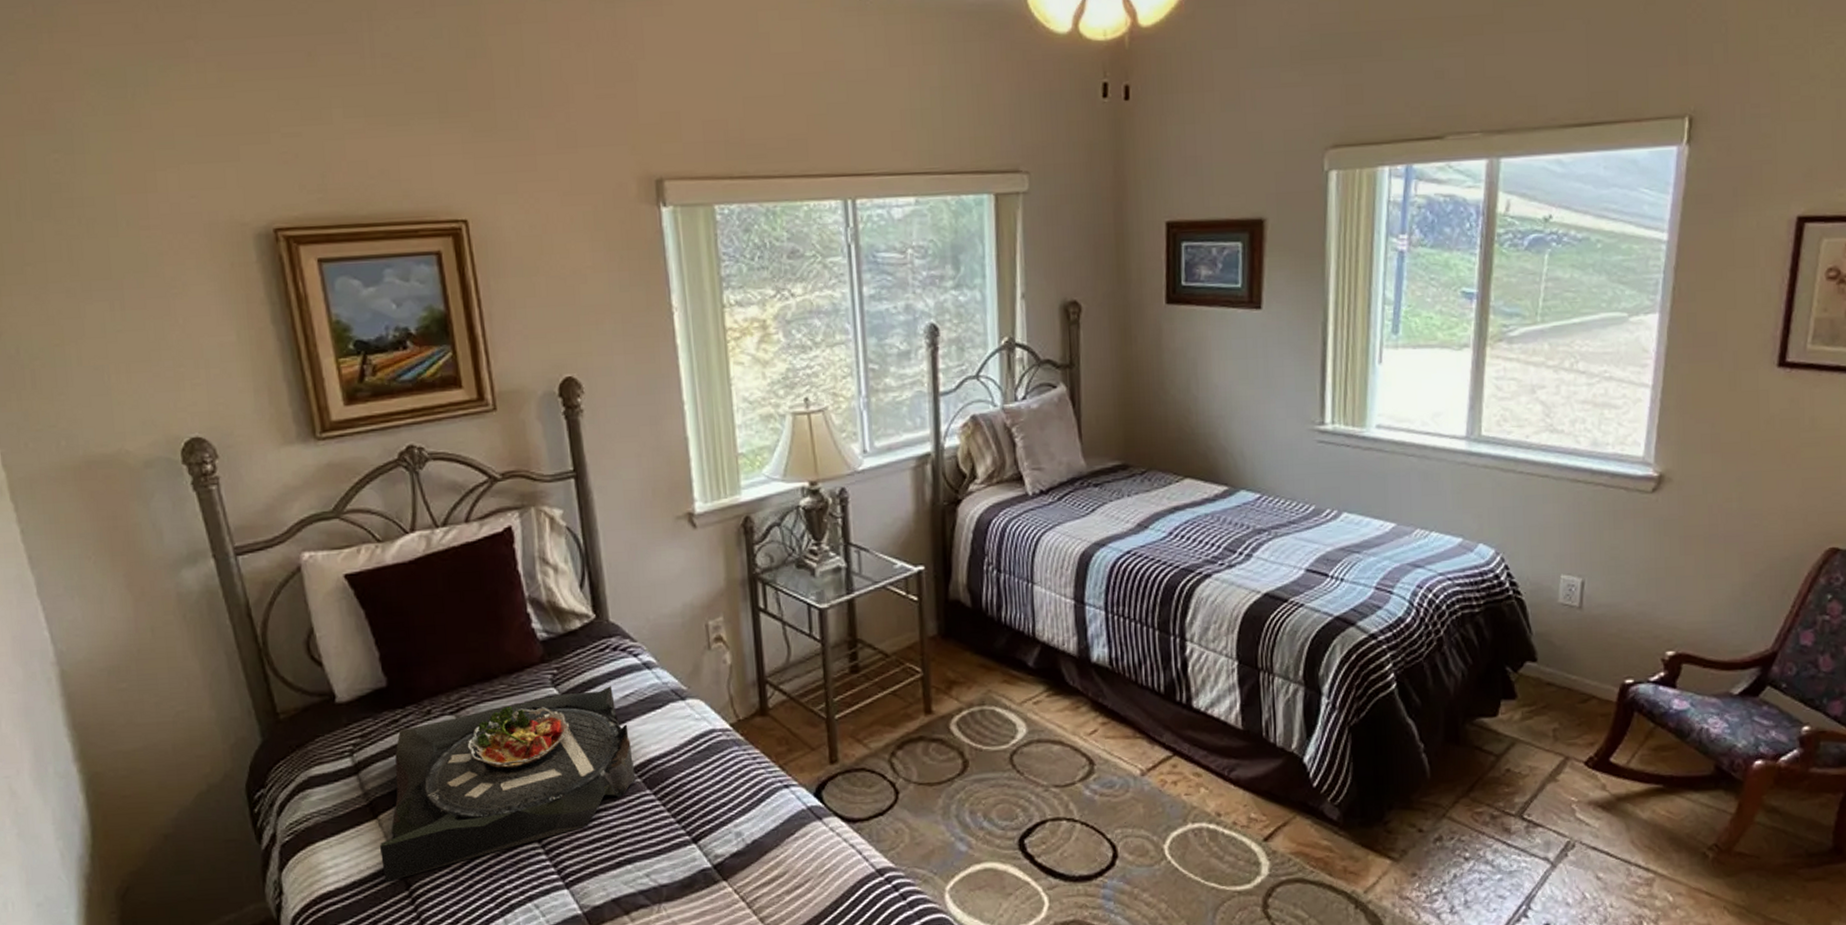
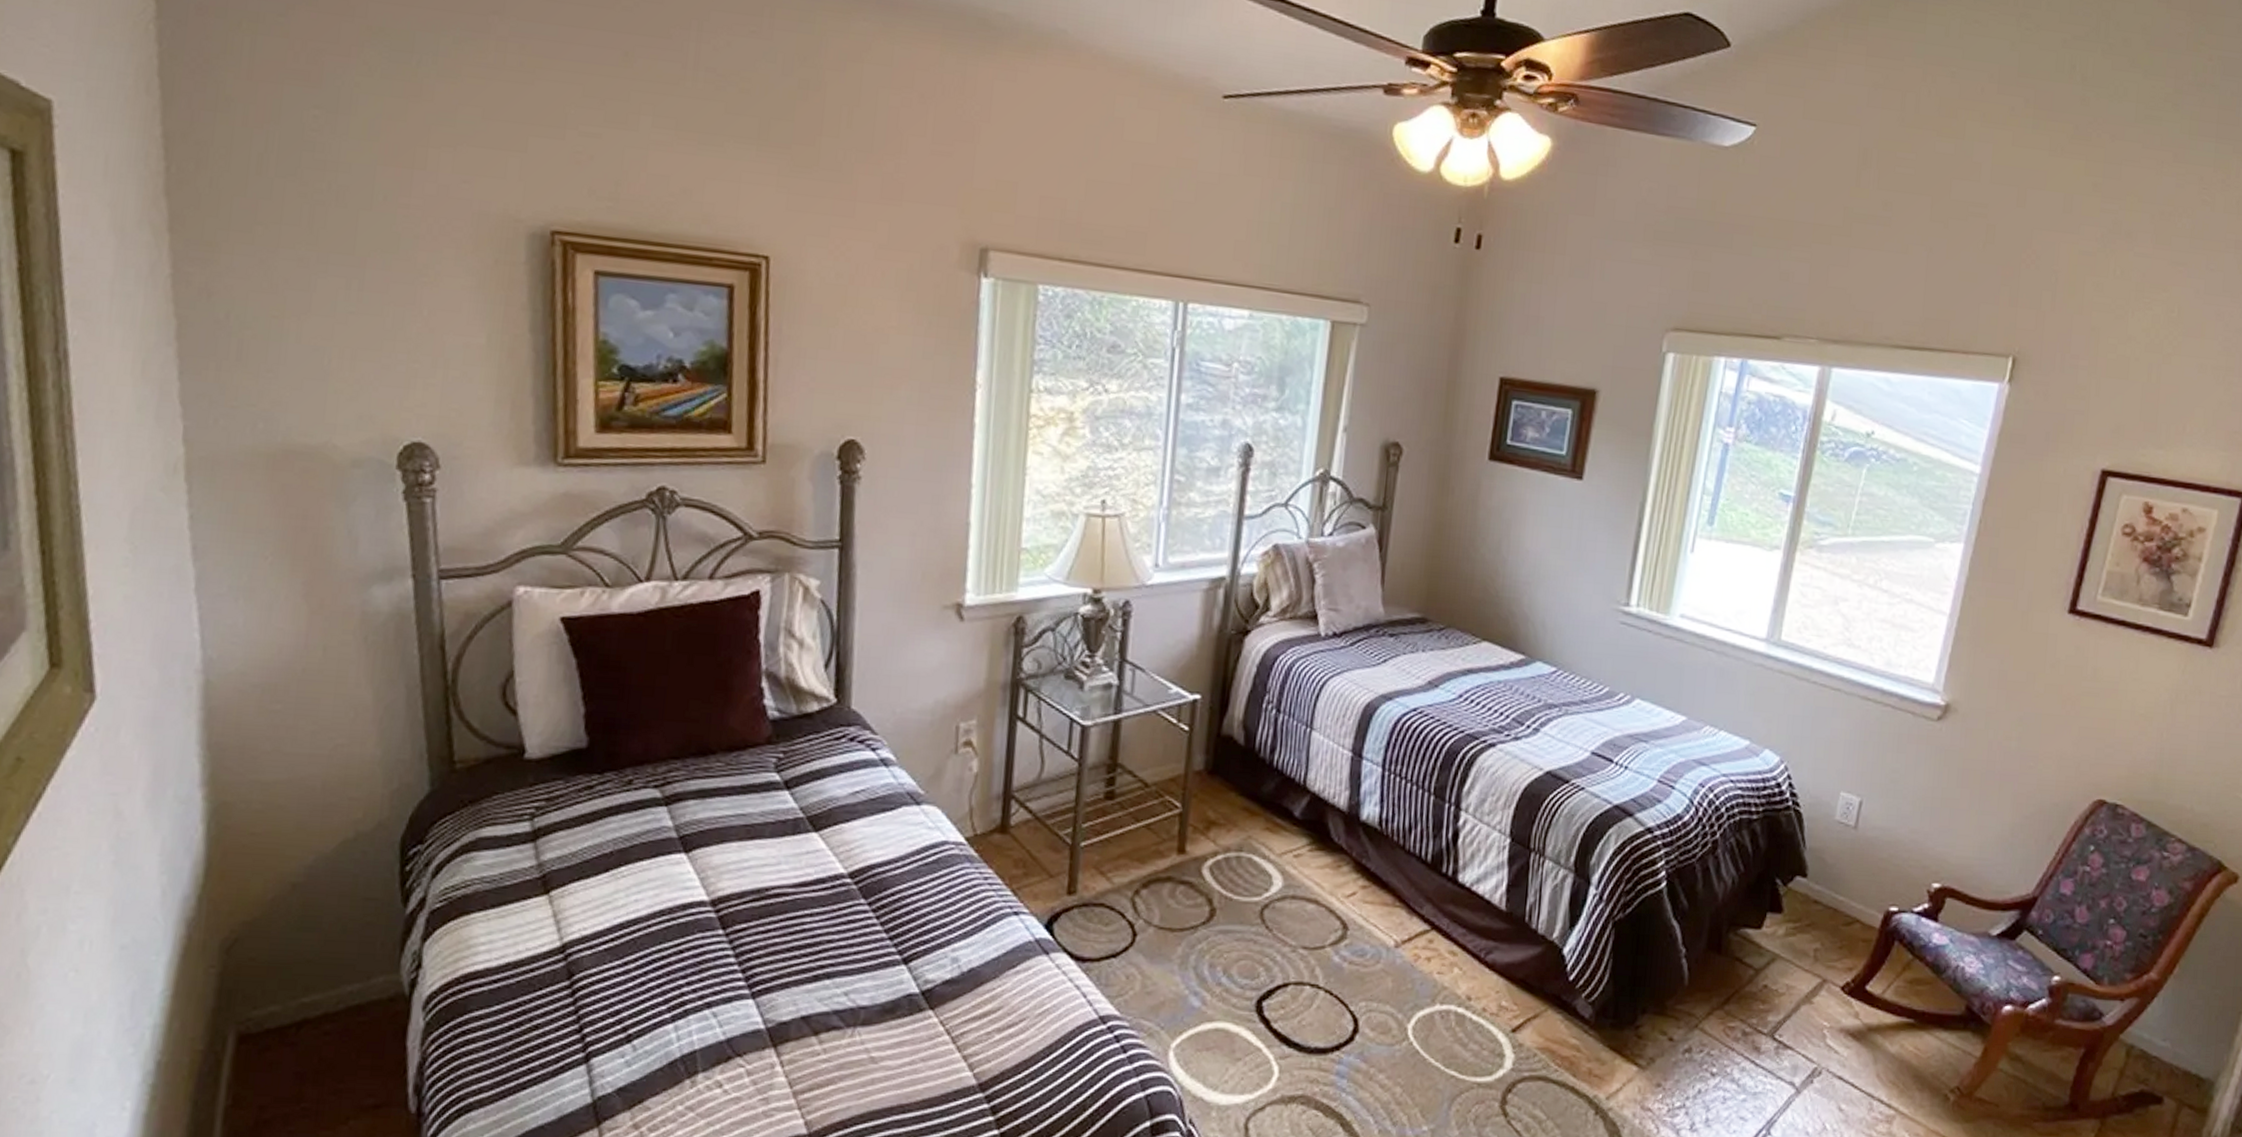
serving tray: present [380,686,636,882] -> none [544,779,852,968]

